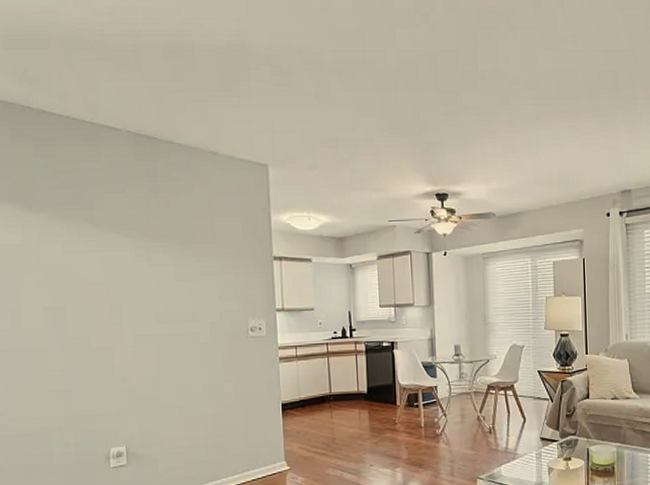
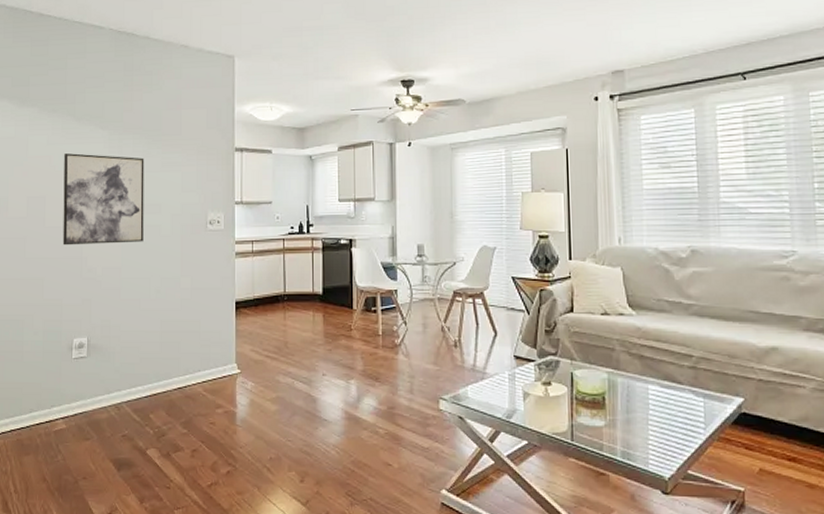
wall art: none [84,261,181,356] -> present [62,153,144,246]

